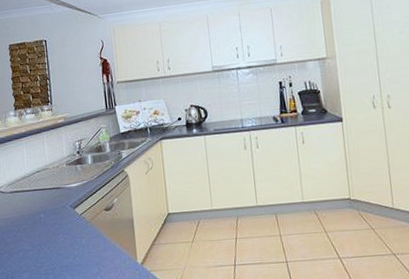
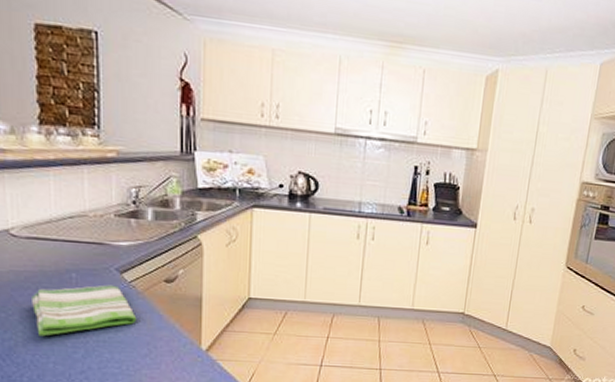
dish towel: none [16,219,88,268] -> present [32,285,137,337]

